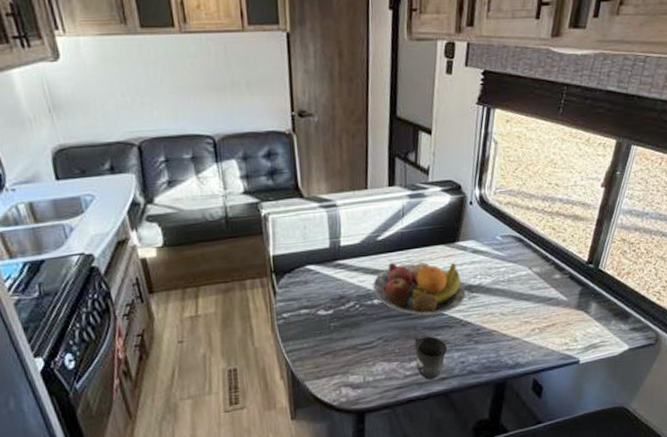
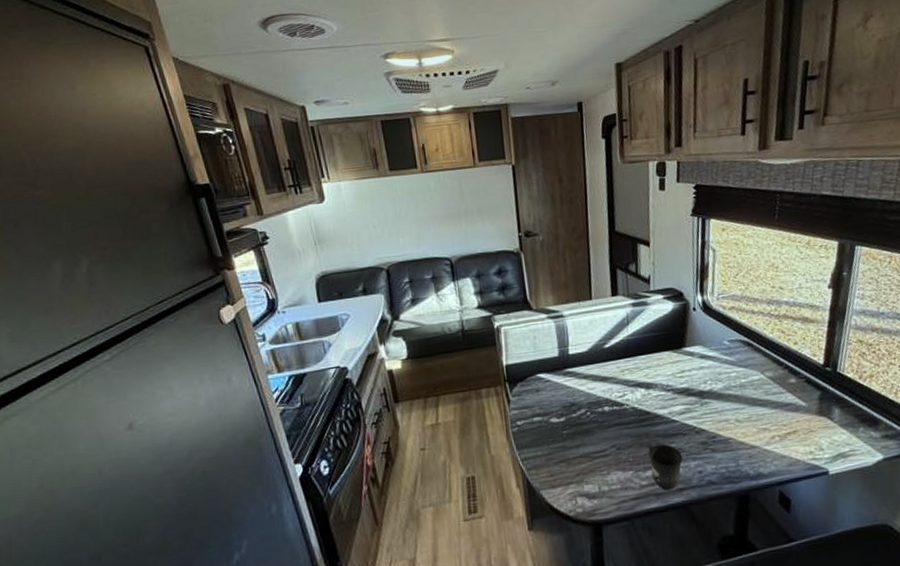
fruit bowl: present [373,262,466,316] -> none [602,368,698,423]

